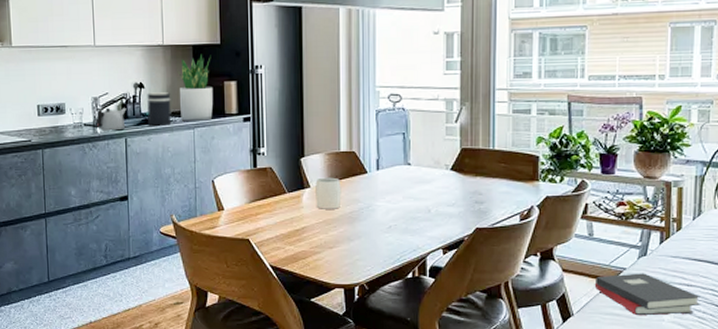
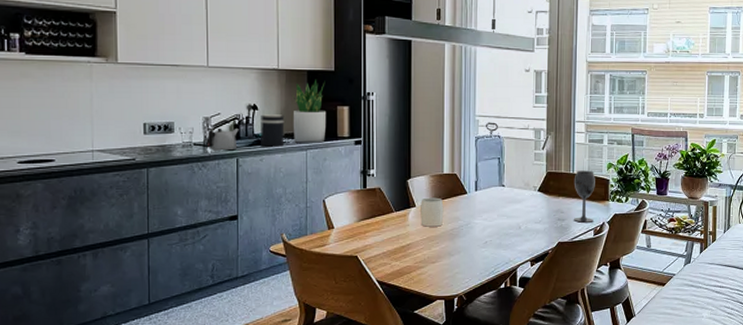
wine glass: none [494,145,521,206] -> present [574,170,595,223]
hardback book: present [594,273,700,315] -> none [651,278,729,313]

